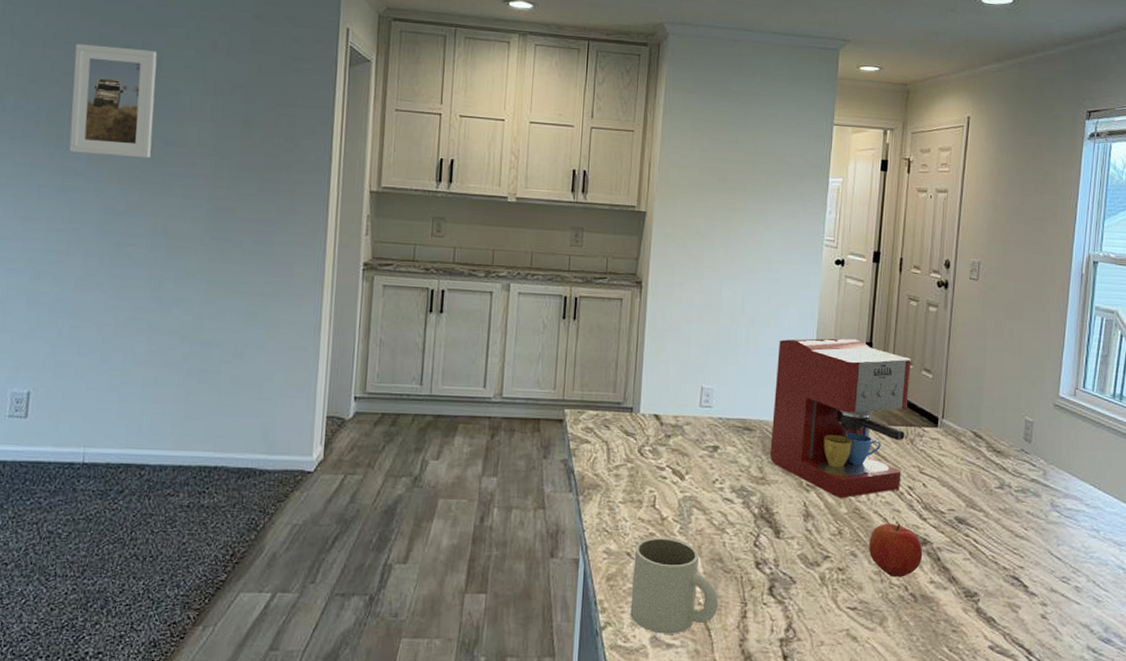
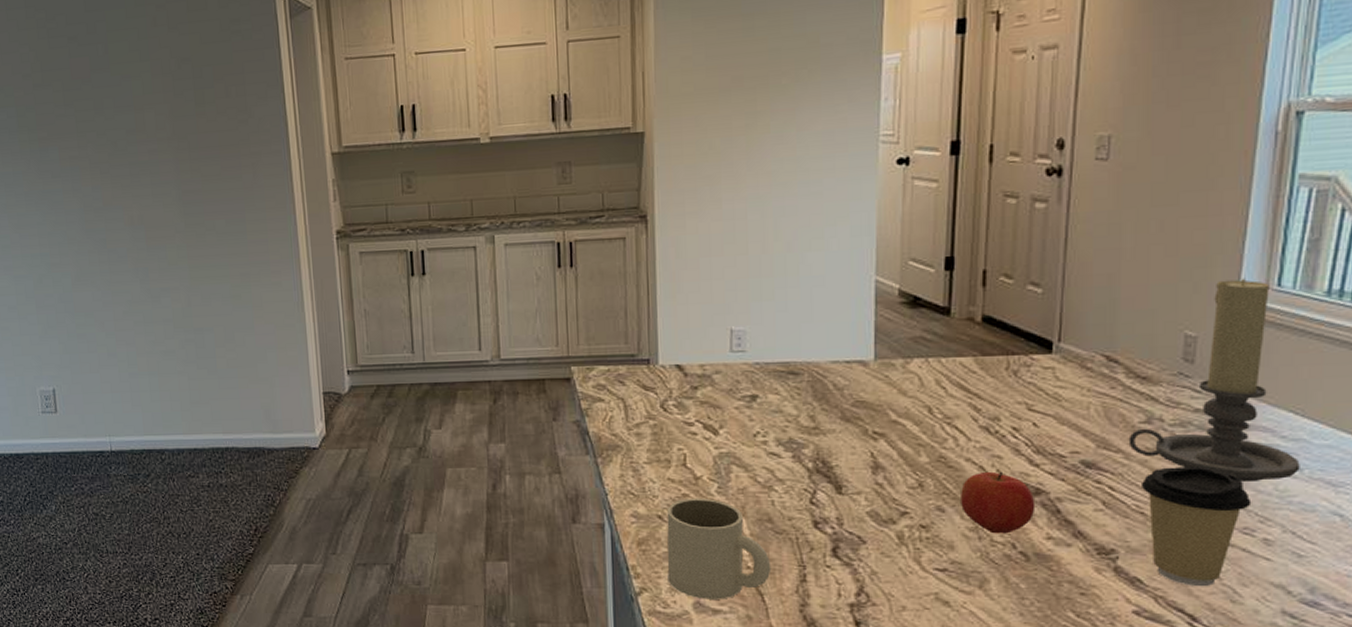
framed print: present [69,43,157,158] -> none [28,37,115,155]
coffee maker: present [770,338,912,498] -> none [823,254,1012,446]
candle holder: none [988,379,1098,539] -> present [1128,278,1300,481]
coffee cup: none [995,525,1068,626] -> present [1140,466,1252,587]

